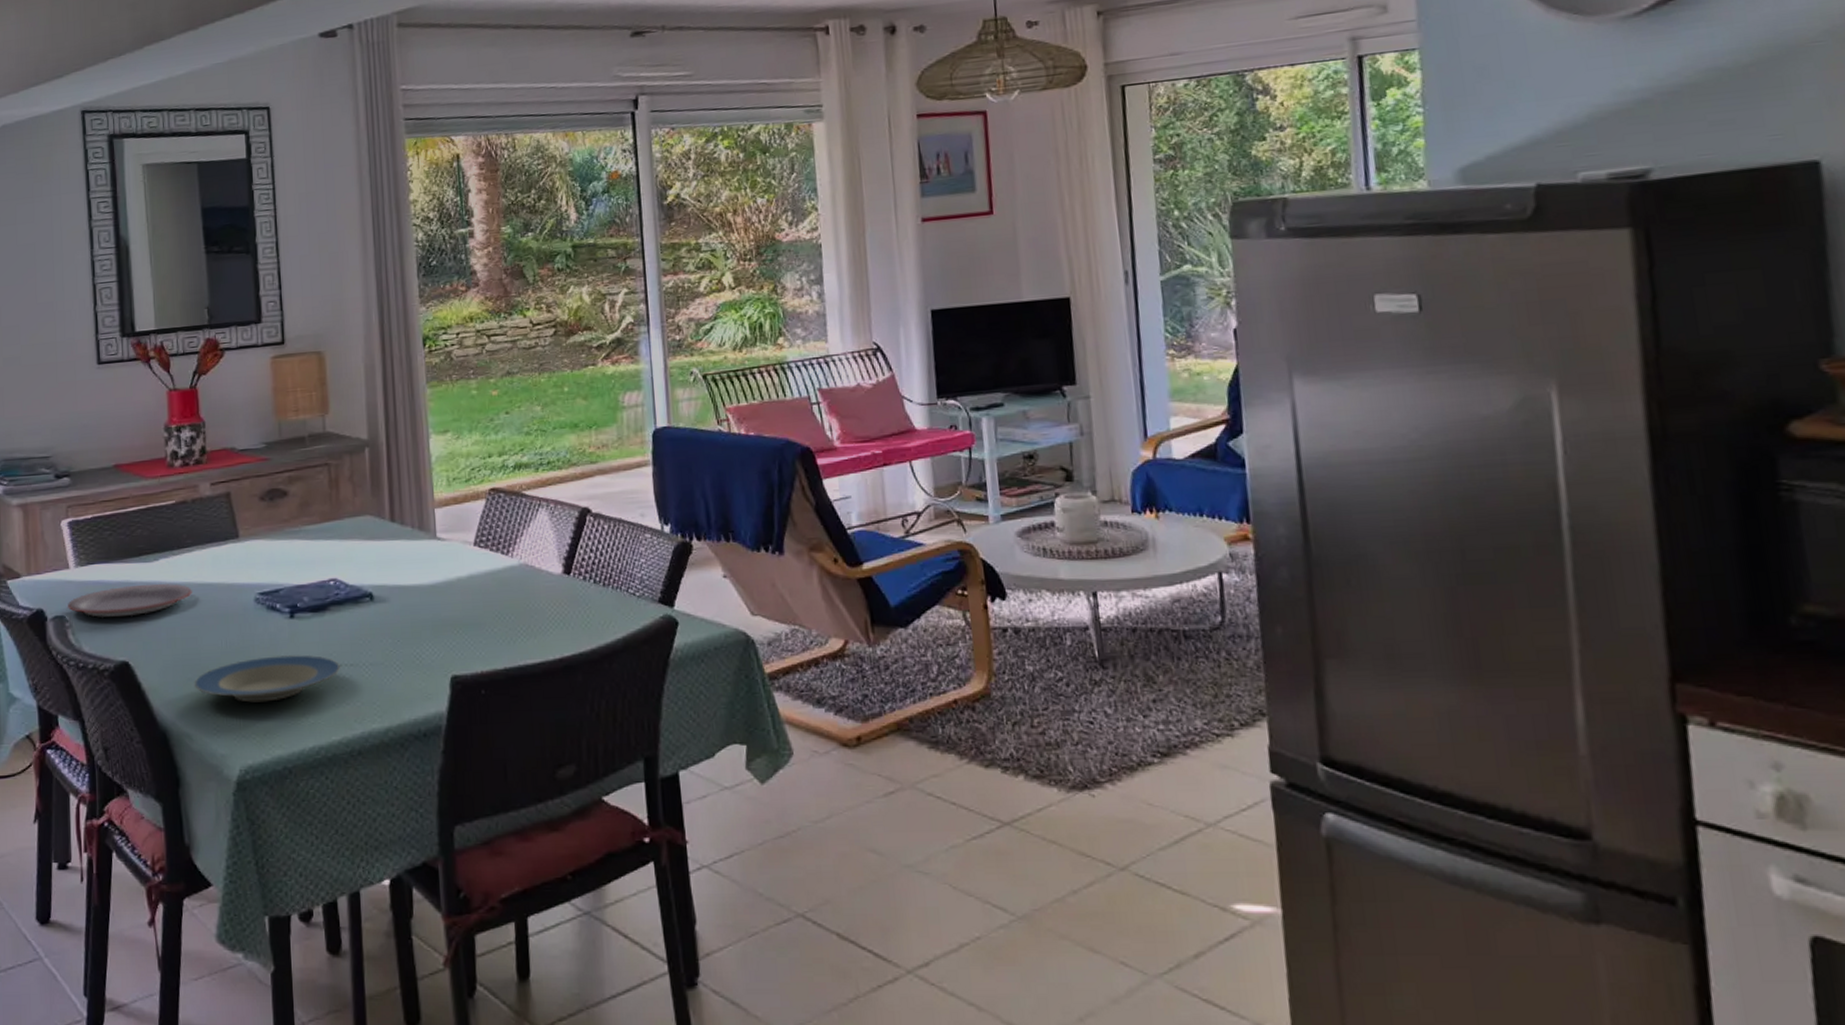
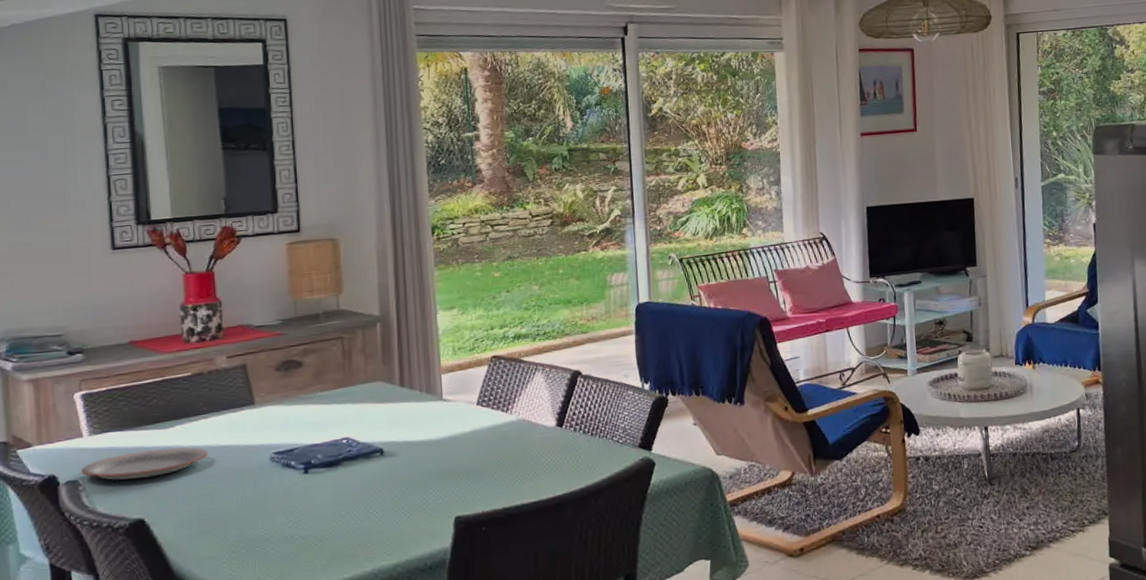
plate: present [194,654,340,703] -> none [209,504,352,549]

